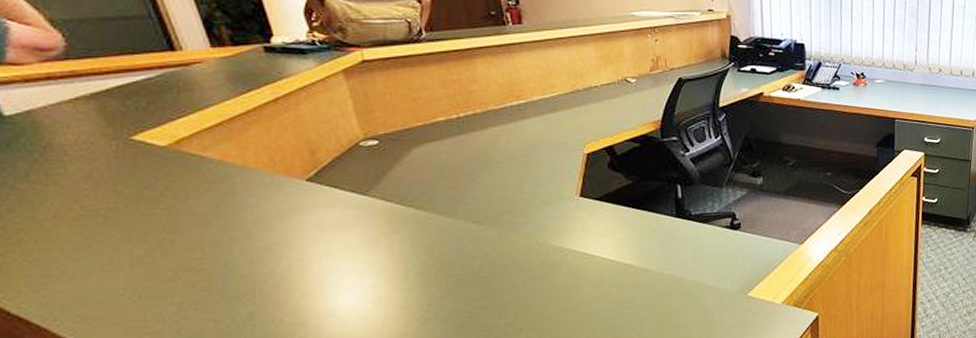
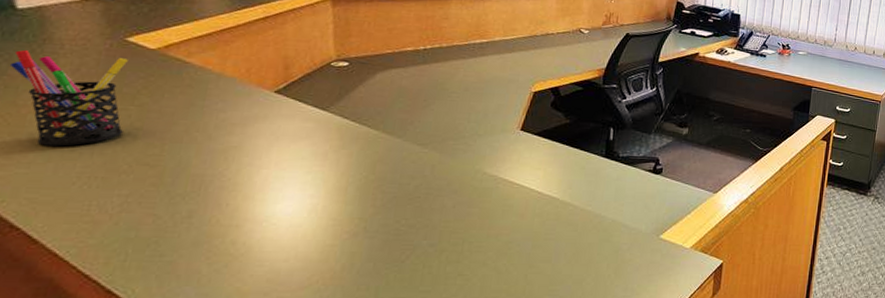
pen holder: none [16,159,157,260] -> present [9,49,128,147]

